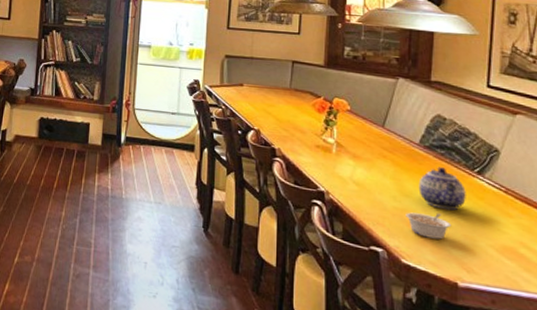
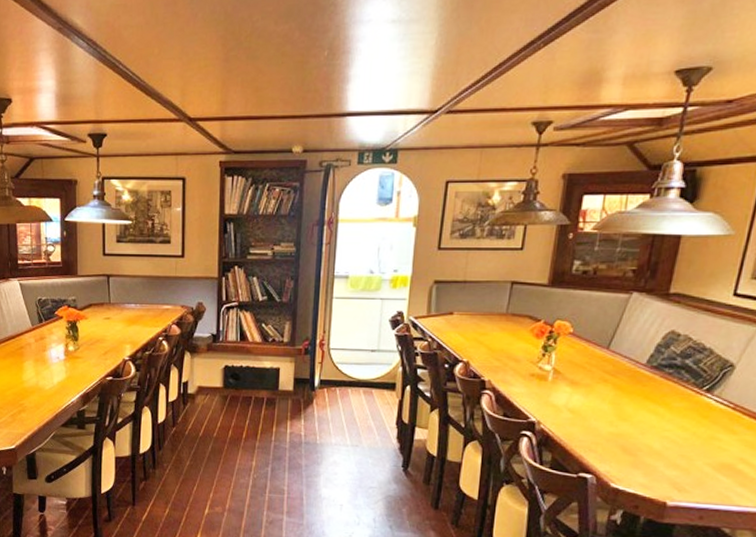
legume: present [405,212,452,240] -> none [621,435,669,461]
teapot: present [418,167,466,211] -> none [638,387,691,432]

